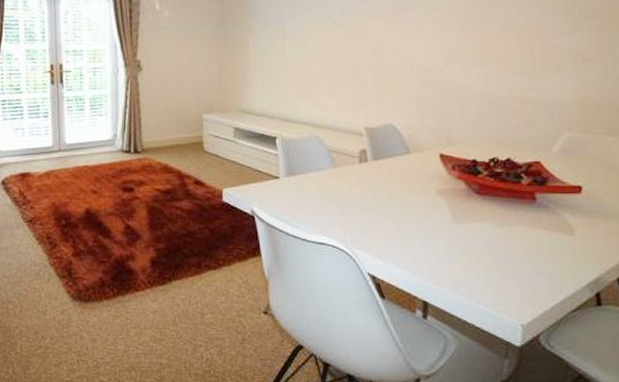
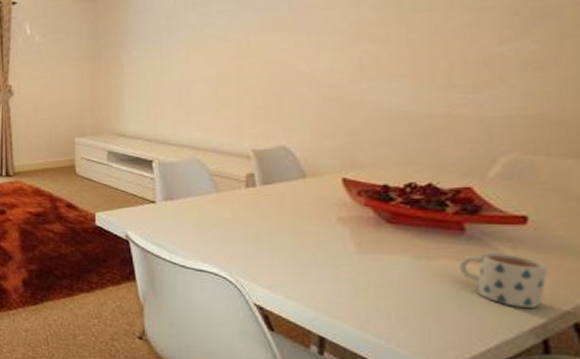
mug: none [532,218,598,266] -> present [459,252,549,308]

